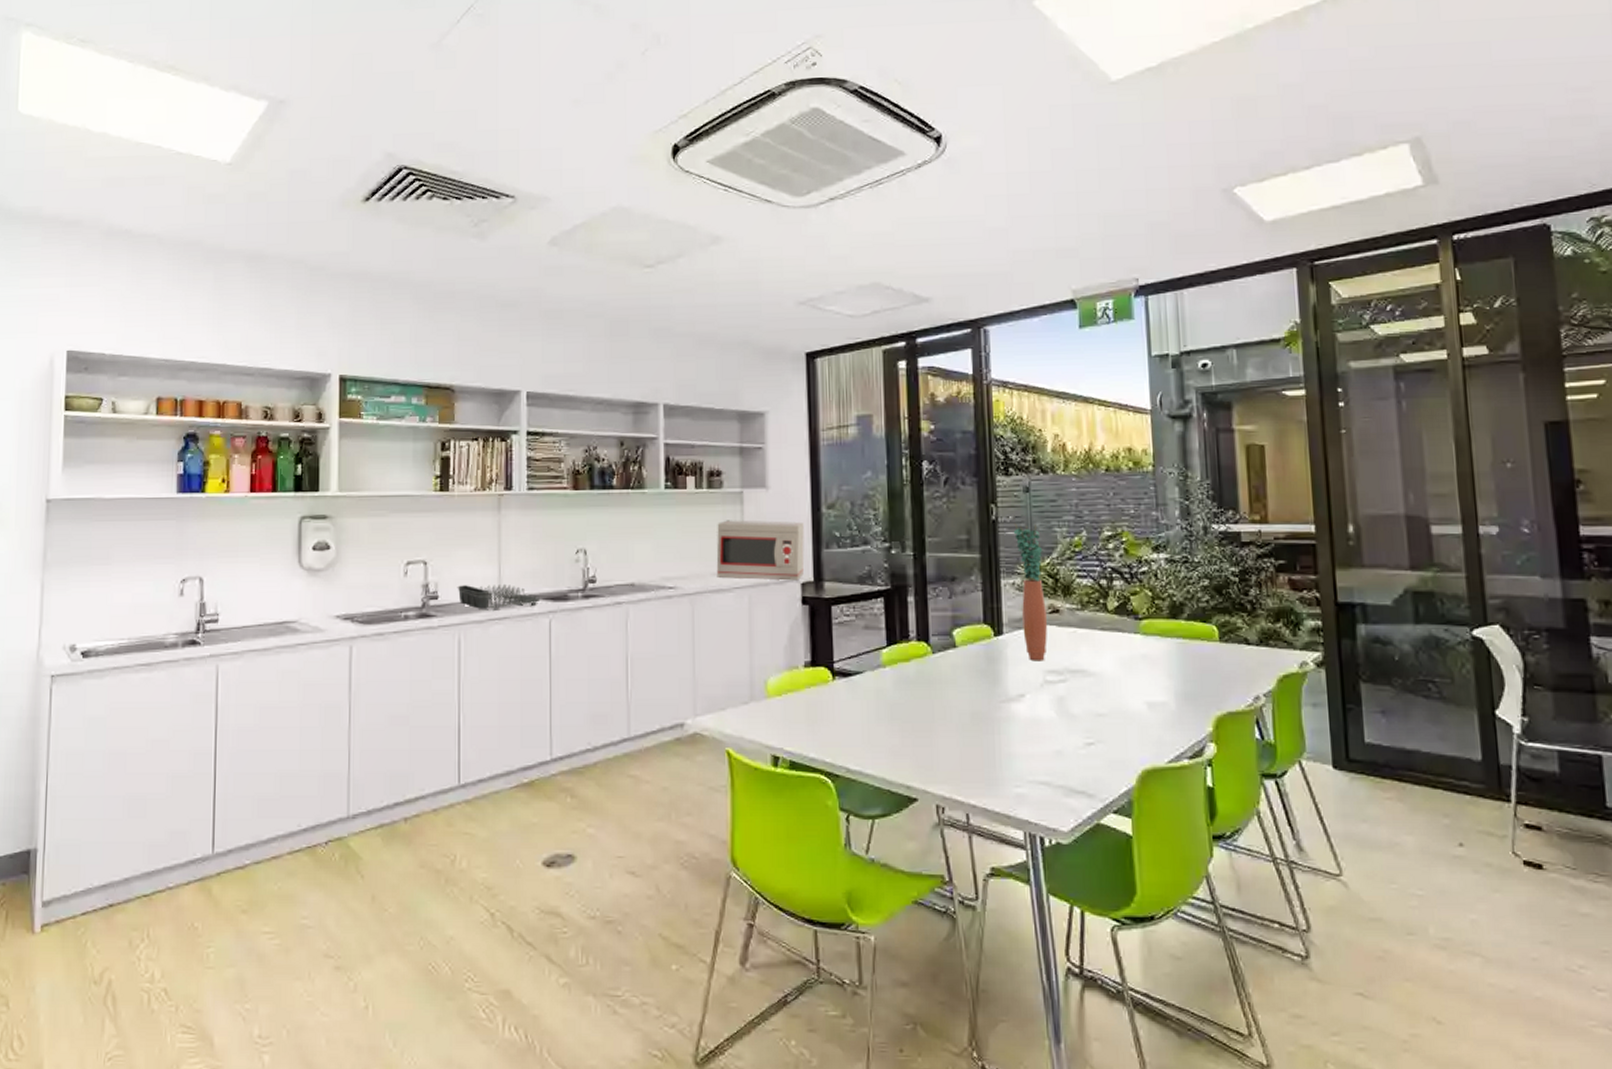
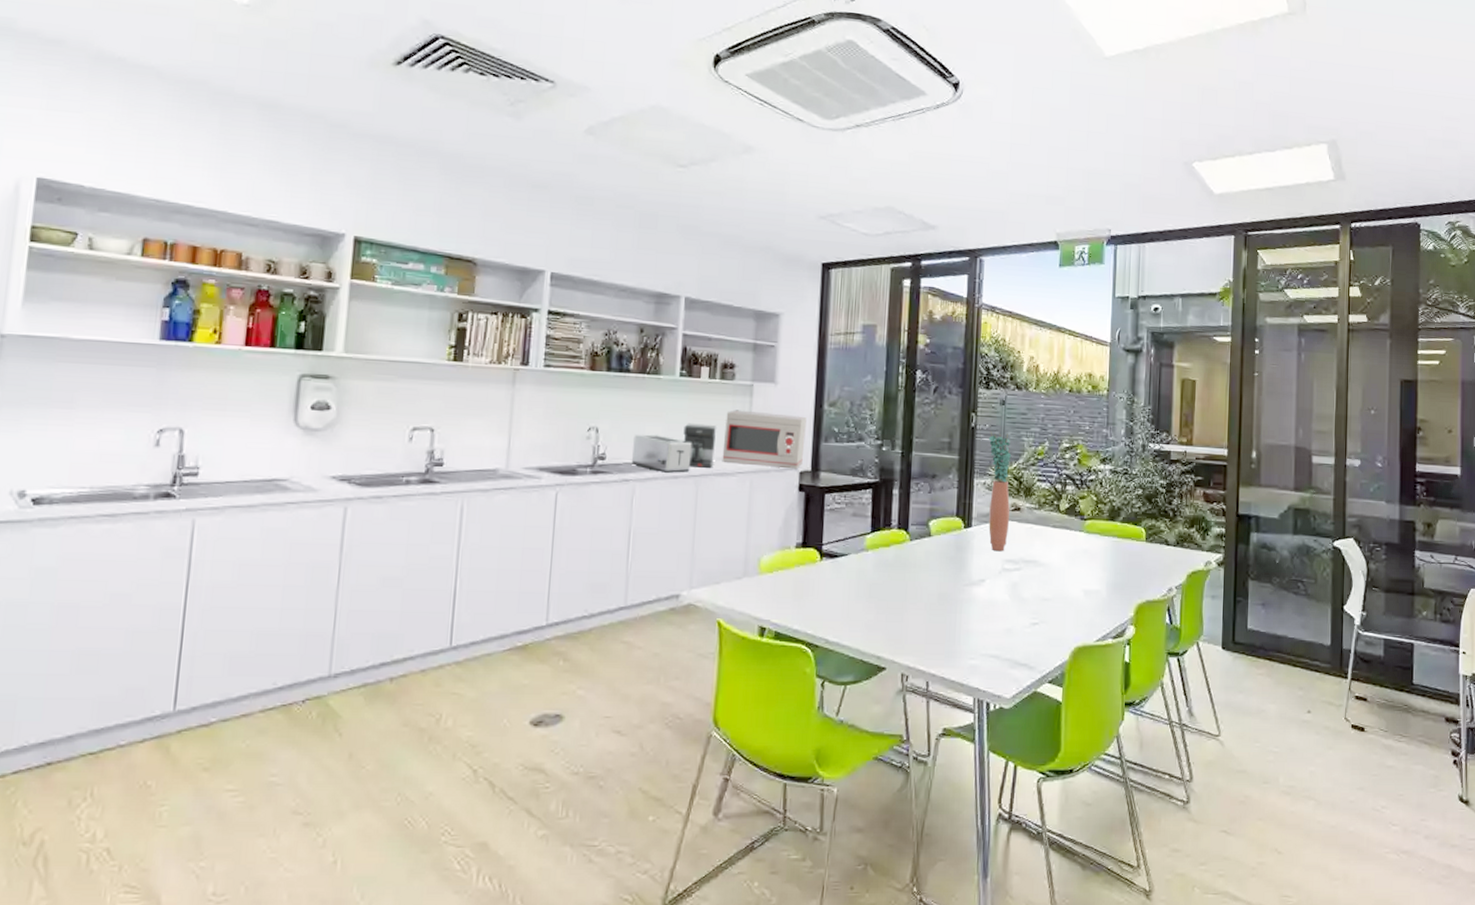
dish rack: present [457,583,540,610] -> none [464,454,548,480]
toaster: none [623,553,684,594] -> present [632,434,692,474]
coffee maker: none [673,538,709,586] -> present [683,423,717,469]

